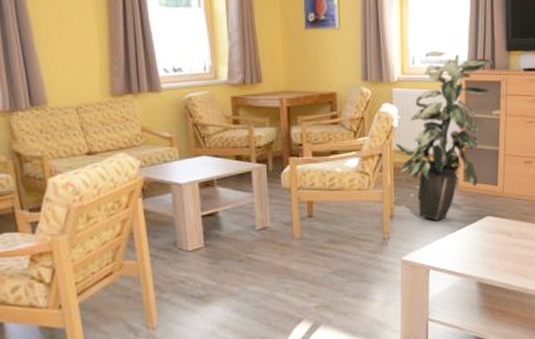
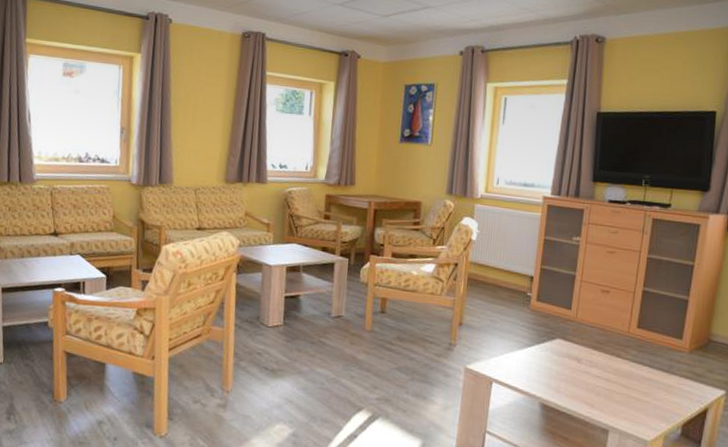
indoor plant: present [395,51,494,221] -> none [472,174,578,336]

